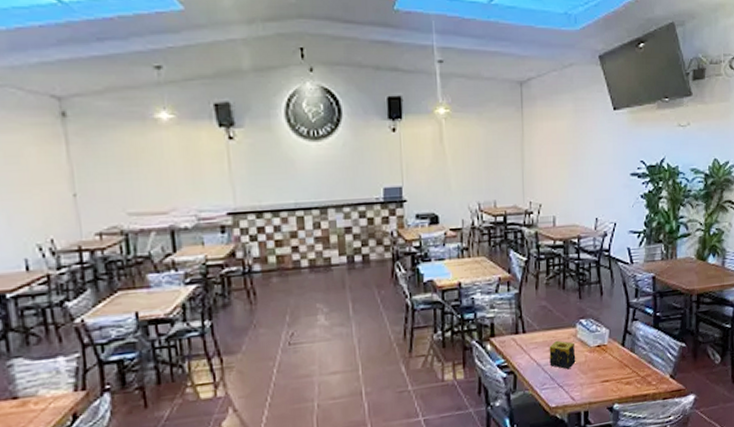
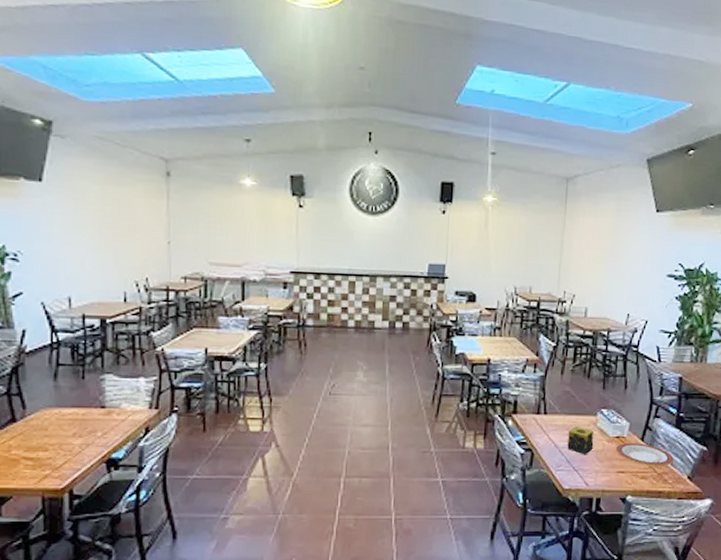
plate: none [598,348,656,371] -> present [615,443,675,466]

